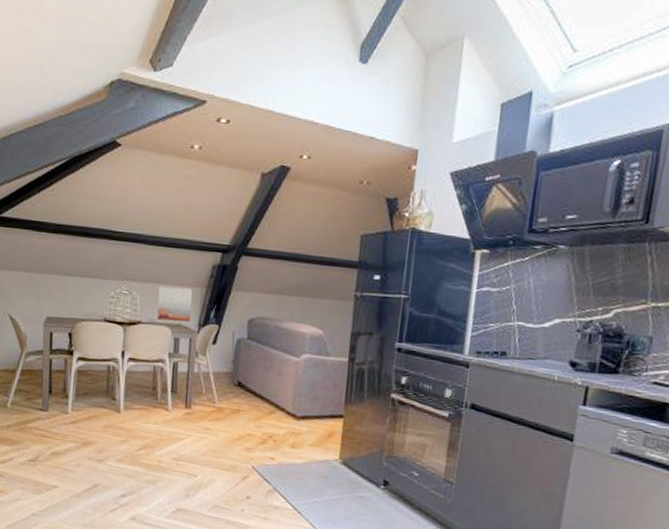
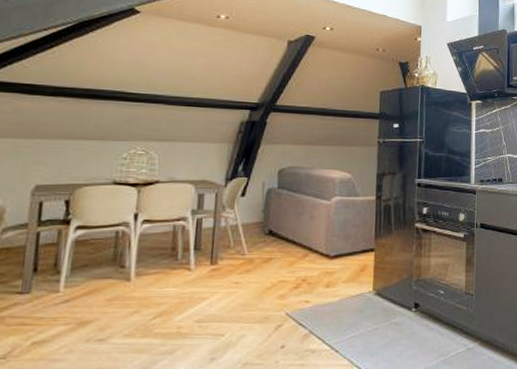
wall art: present [157,285,193,322] -> none [178,144,219,178]

